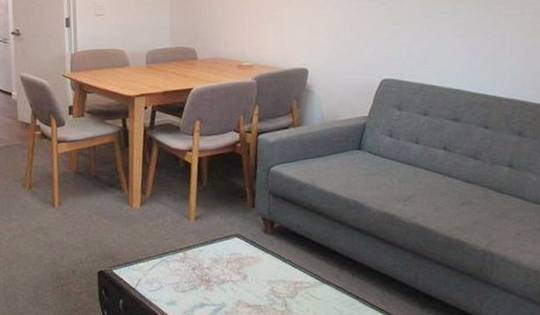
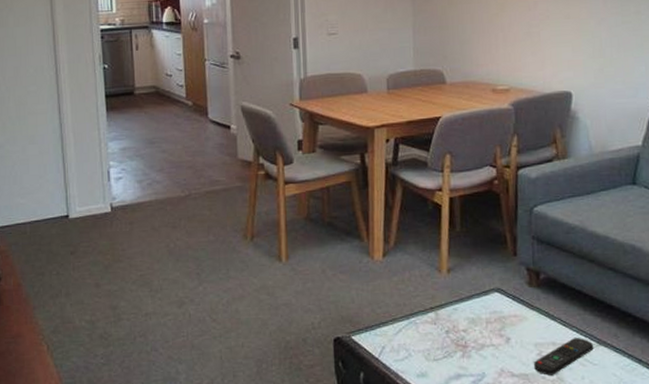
remote control: none [267,276,319,307] -> present [534,337,594,376]

